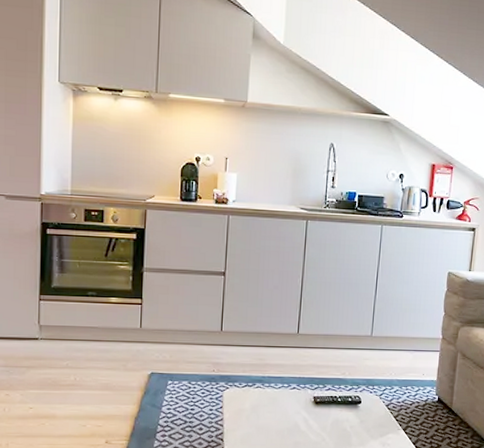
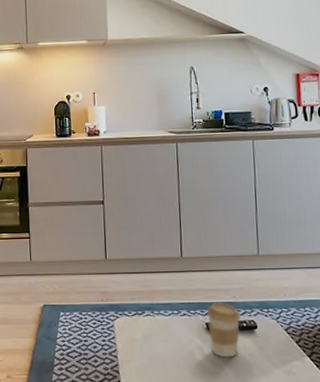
coffee cup: none [315,379,348,429] -> present [207,303,242,358]

